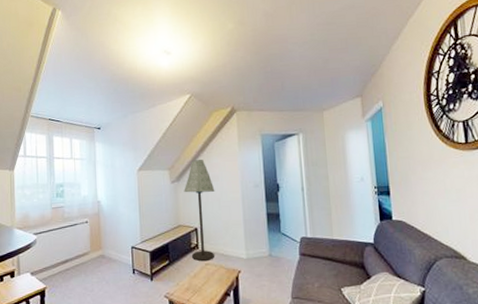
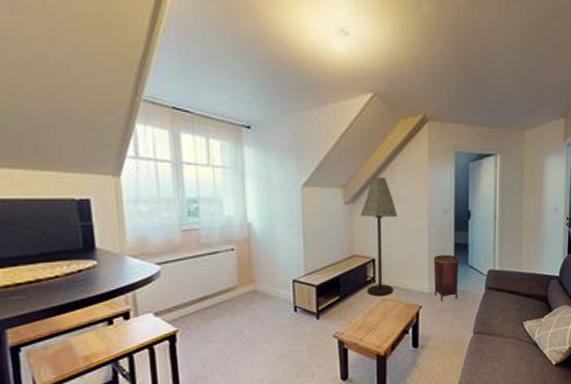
woven basket: none [248,223,273,267] -> present [433,254,459,302]

